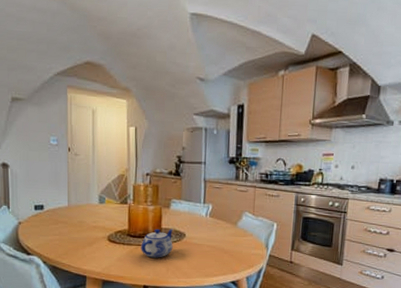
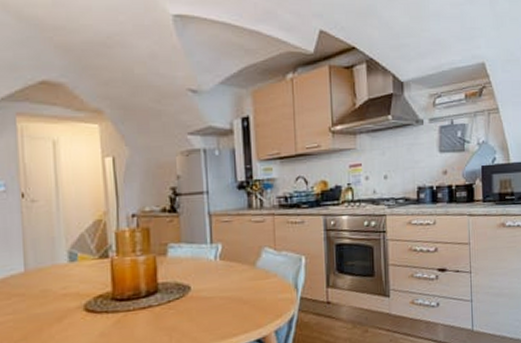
teapot: present [141,229,174,258] -> none [131,282,175,325]

